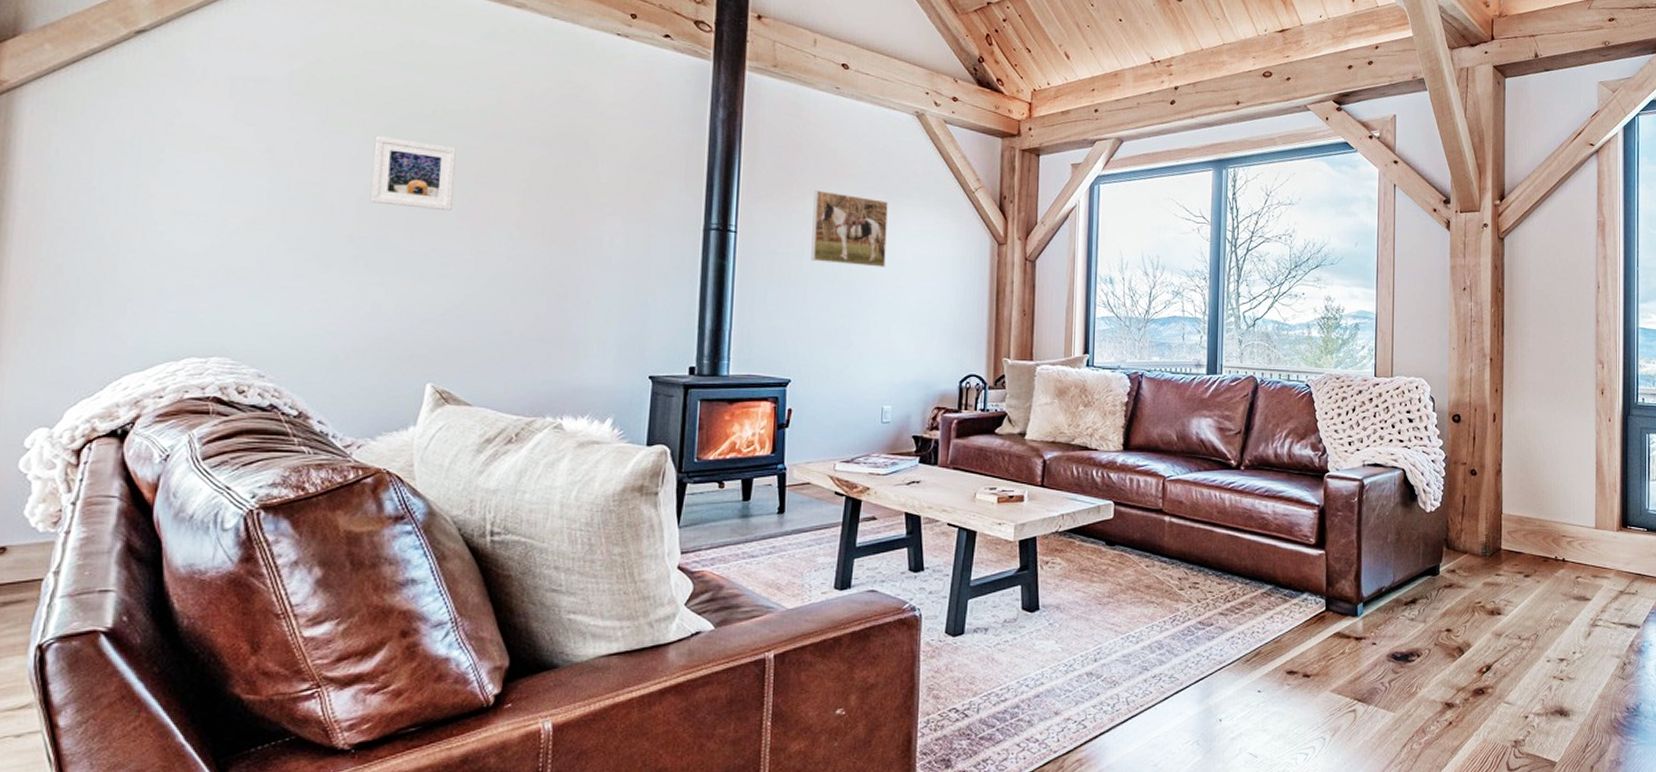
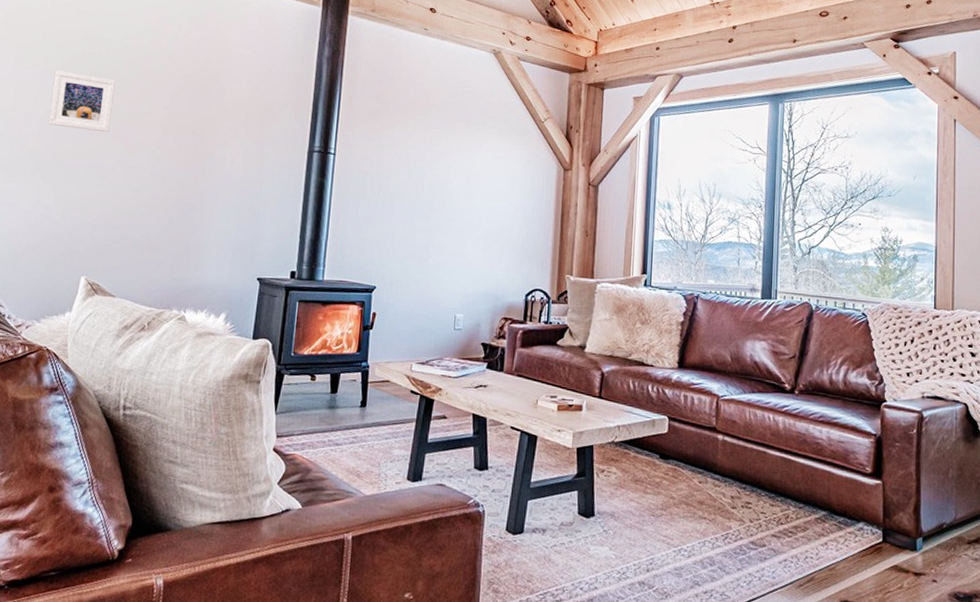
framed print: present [811,190,888,267] -> none [397,119,466,188]

